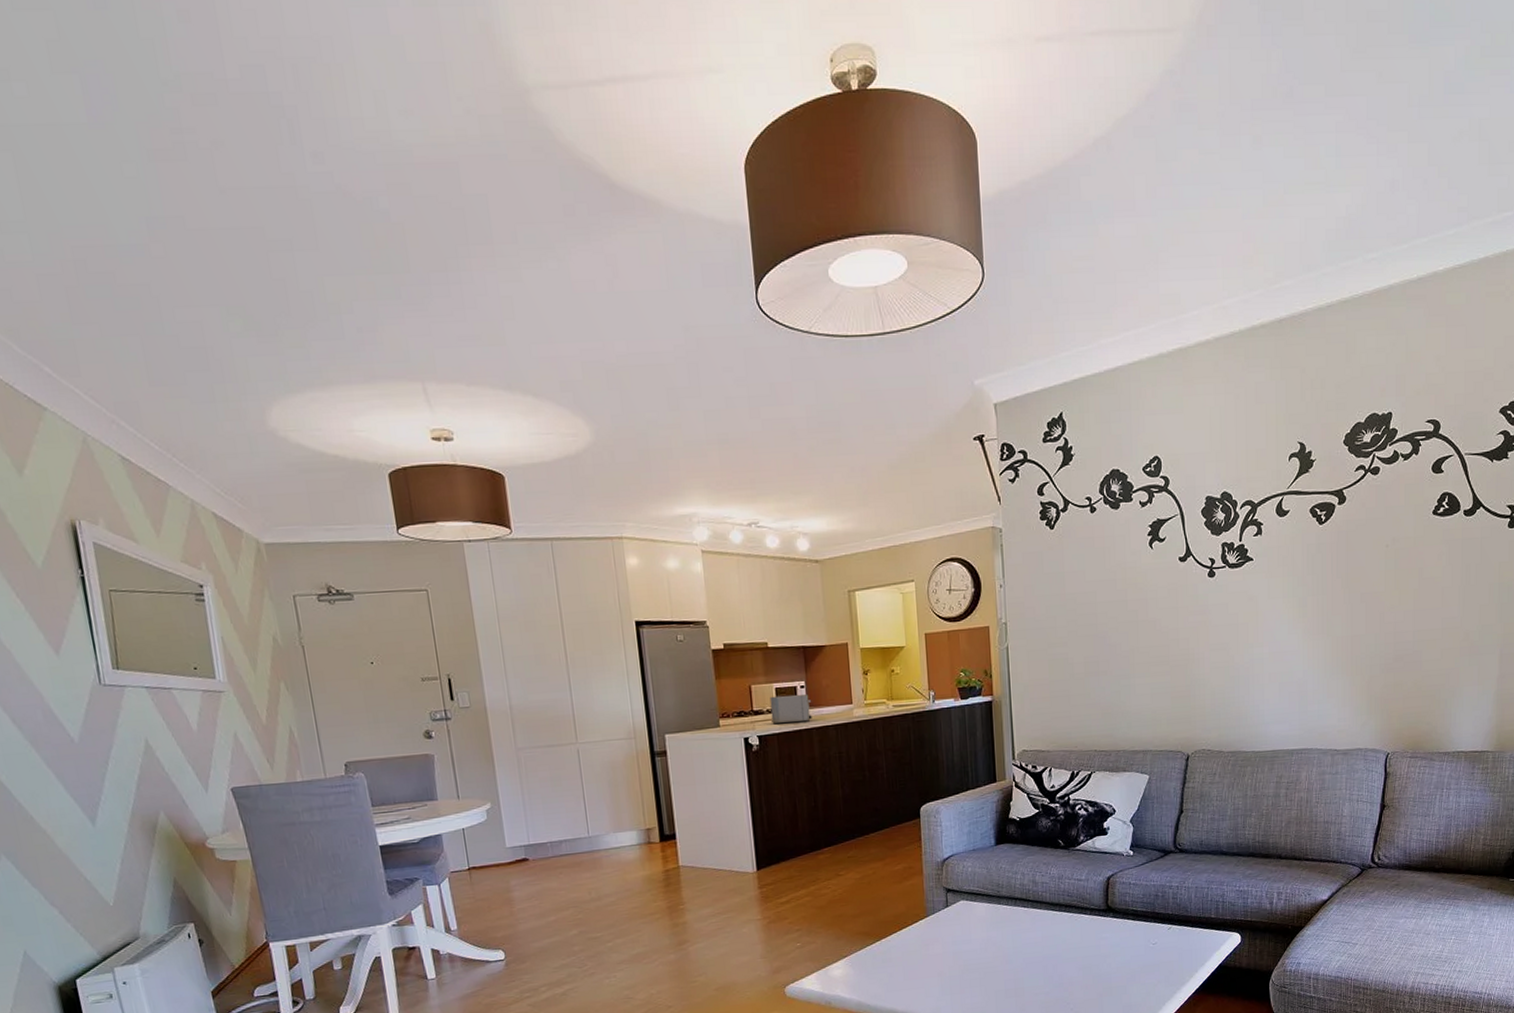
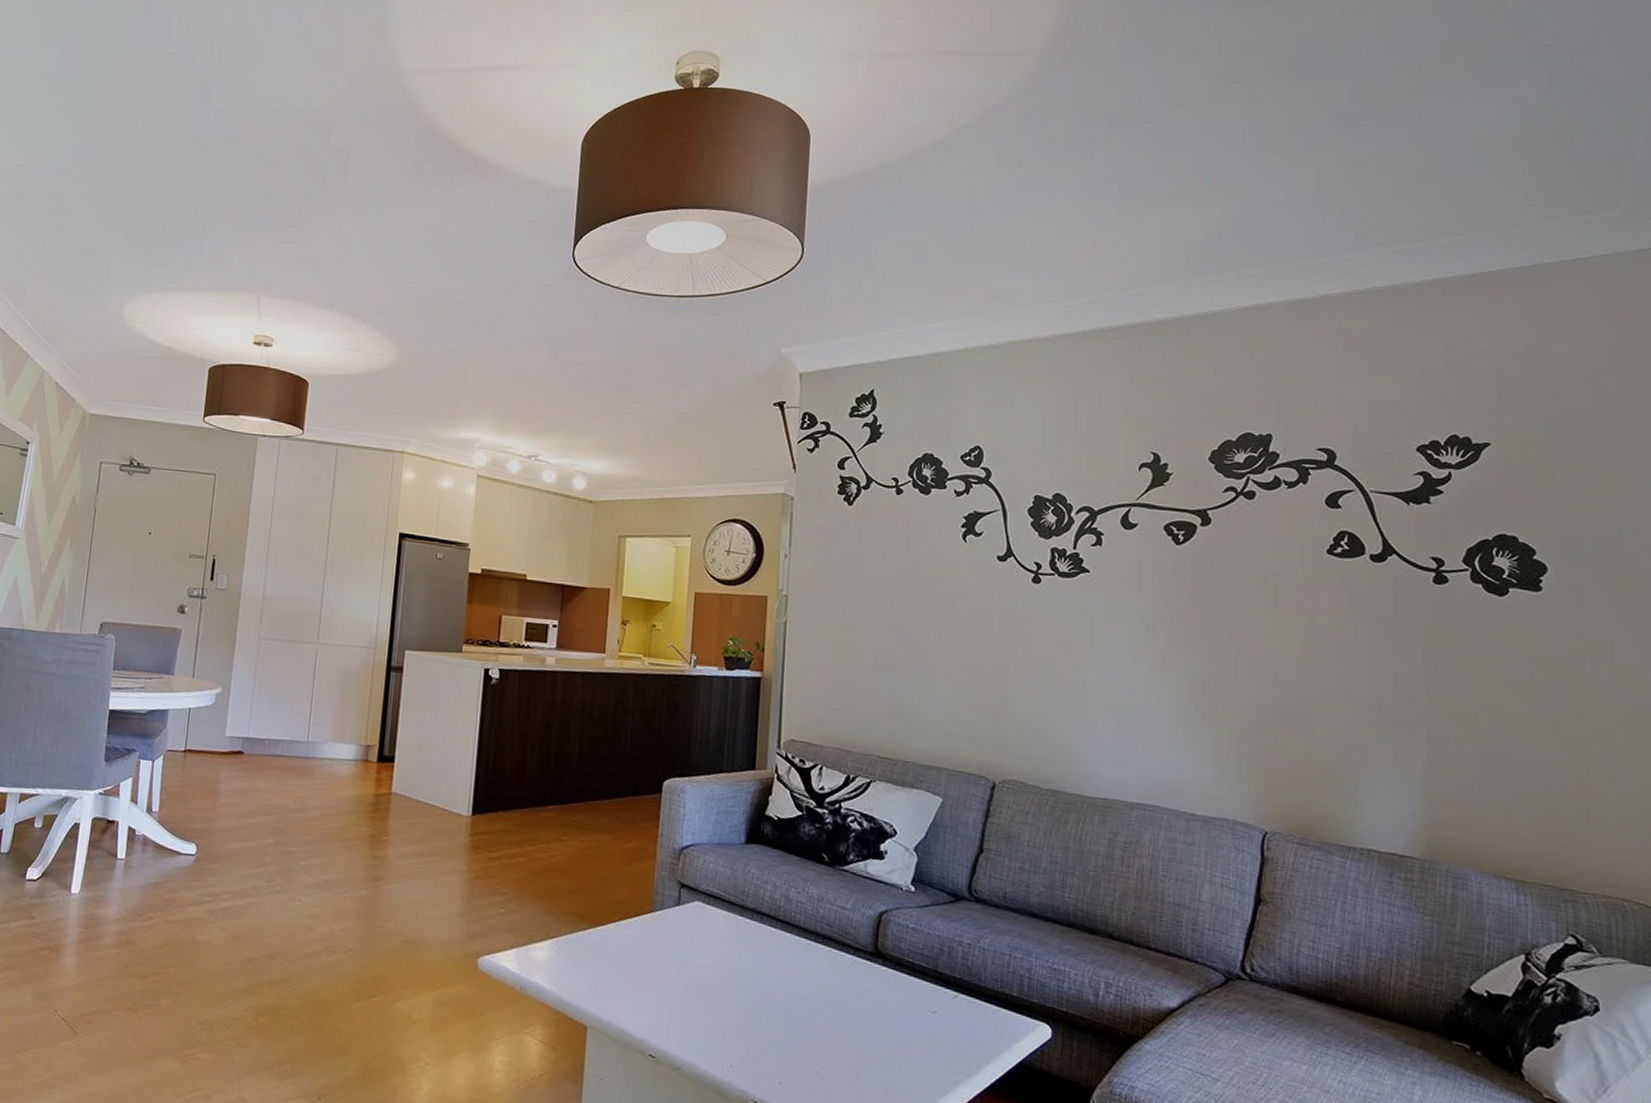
toaster: present [770,693,812,725] -> none [516,630,561,665]

